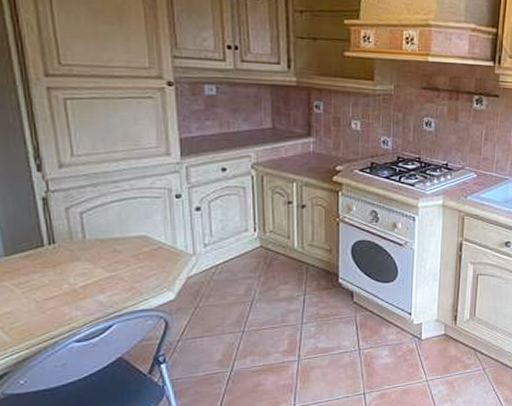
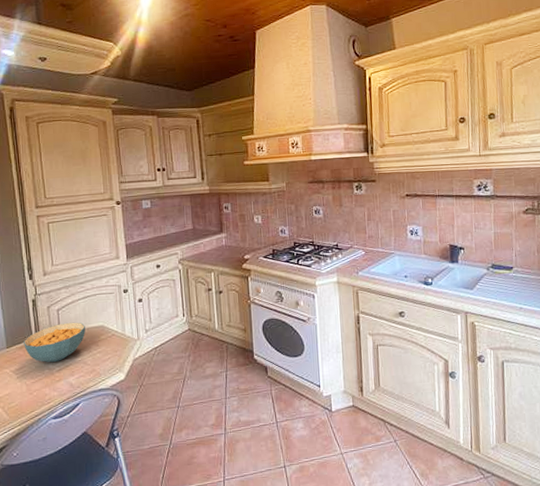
cereal bowl: none [30,229,121,277] -> present [24,322,85,363]

